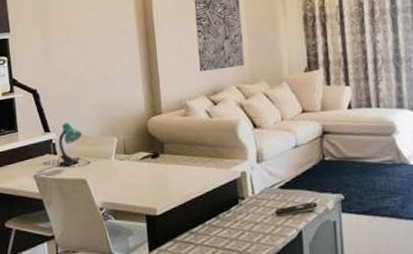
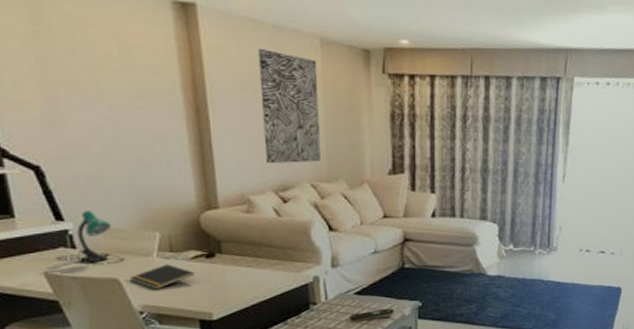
notepad: none [94,165,143,188] -> present [129,264,195,290]

